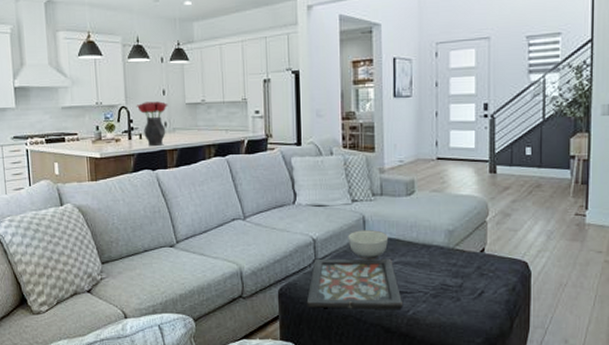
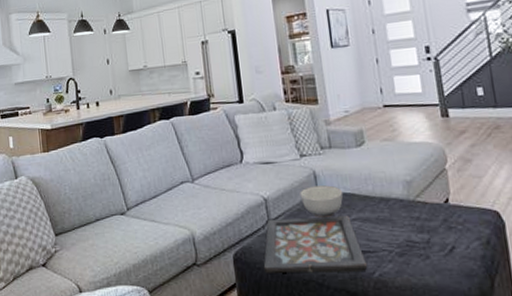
bouquet: present [136,101,169,146] -> none [83,70,113,114]

